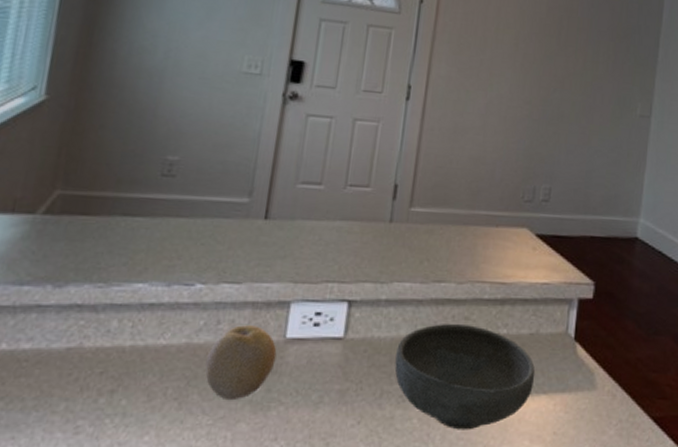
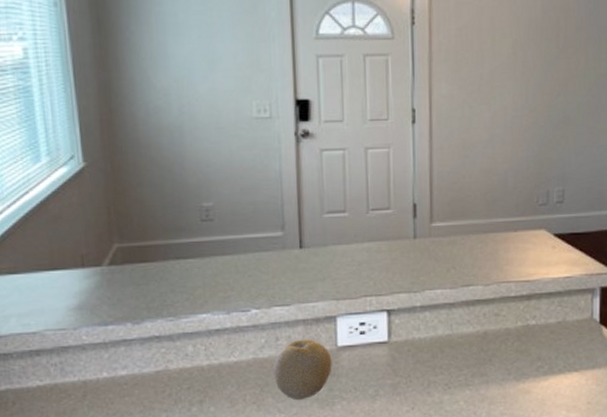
bowl: present [394,323,536,430] -> none [437,319,566,407]

